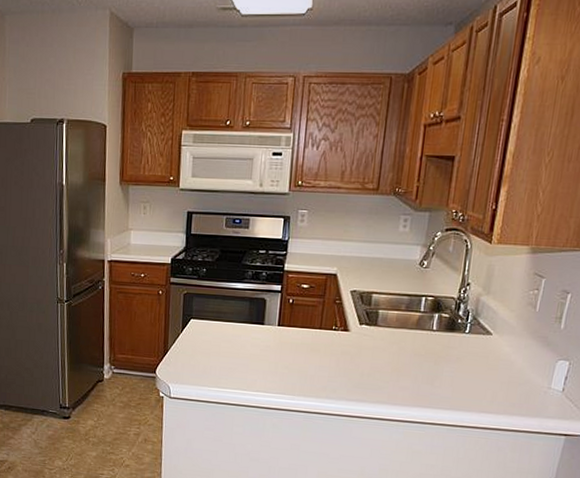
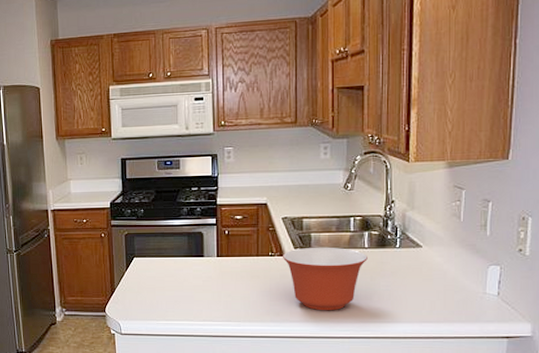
mixing bowl: none [345,324,435,393] -> present [282,247,368,311]

